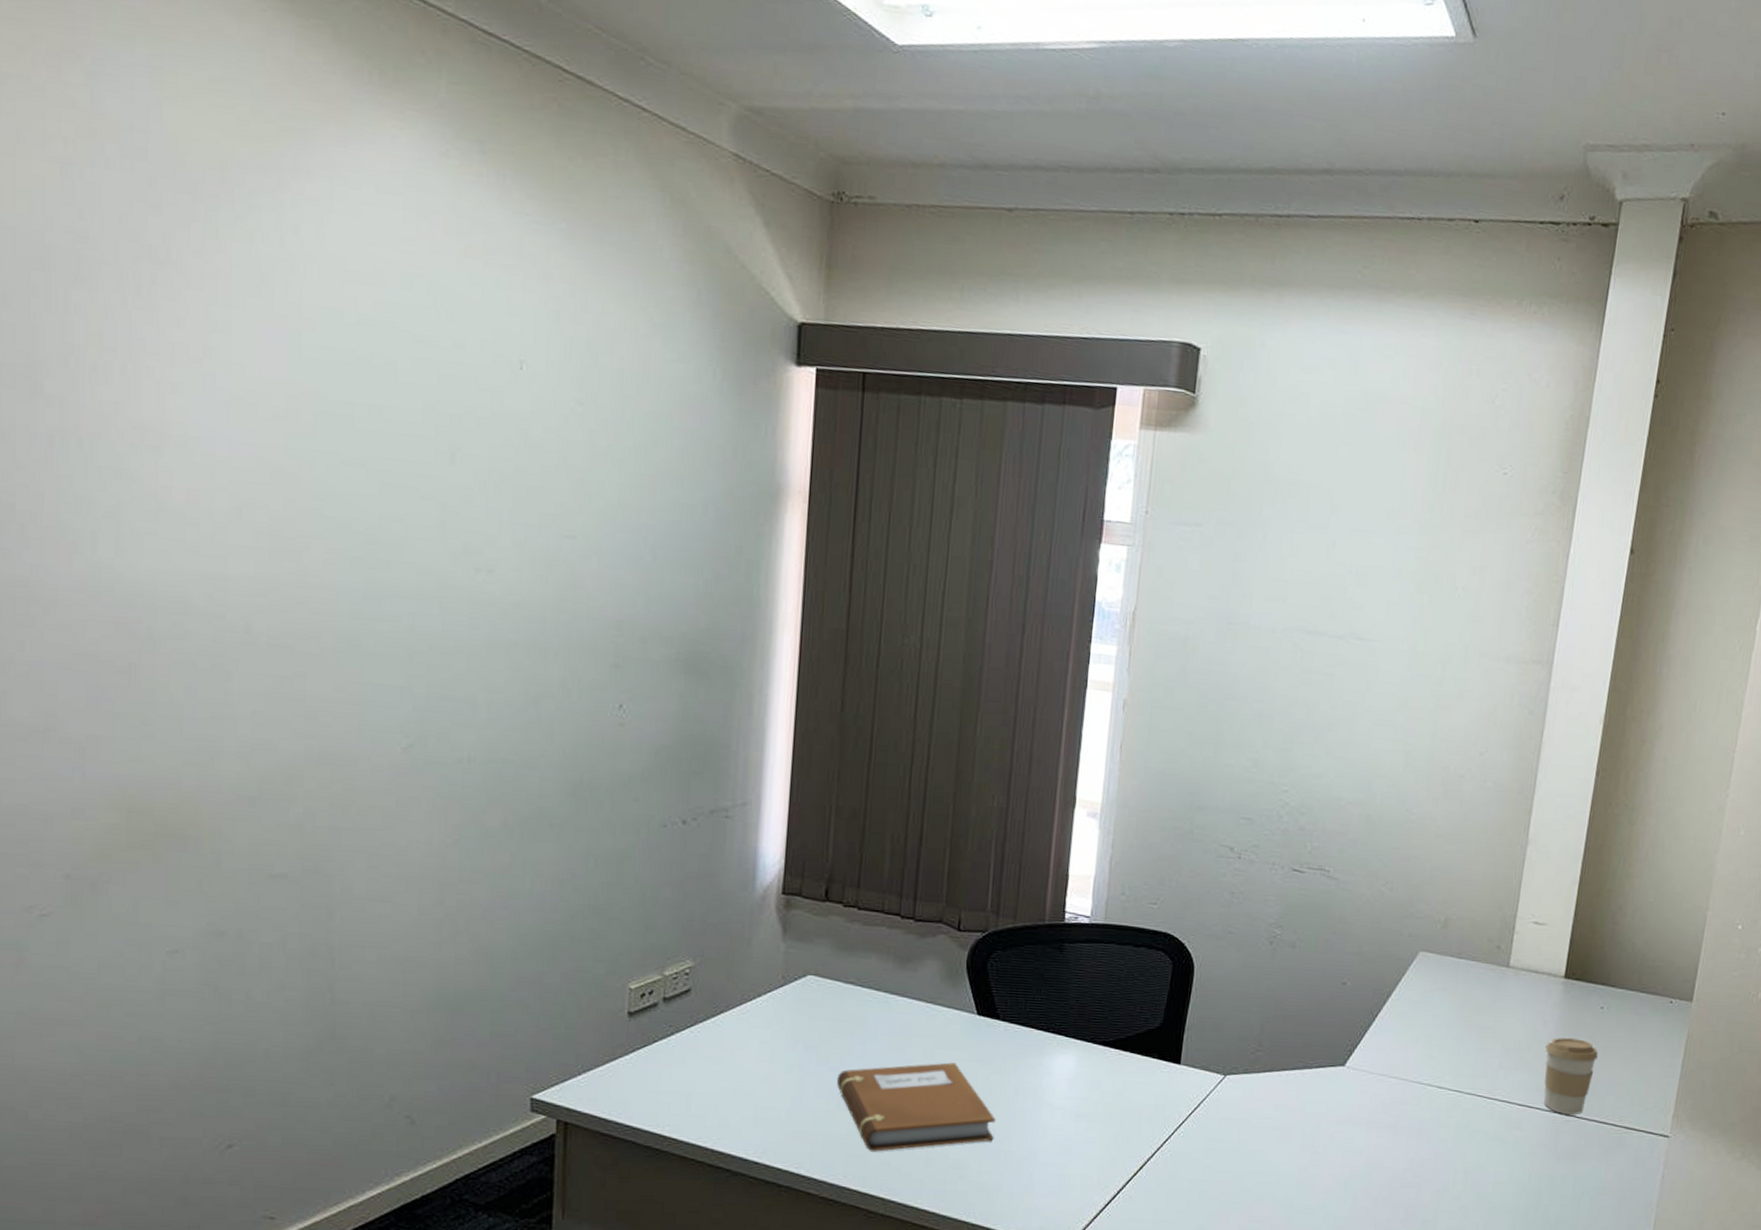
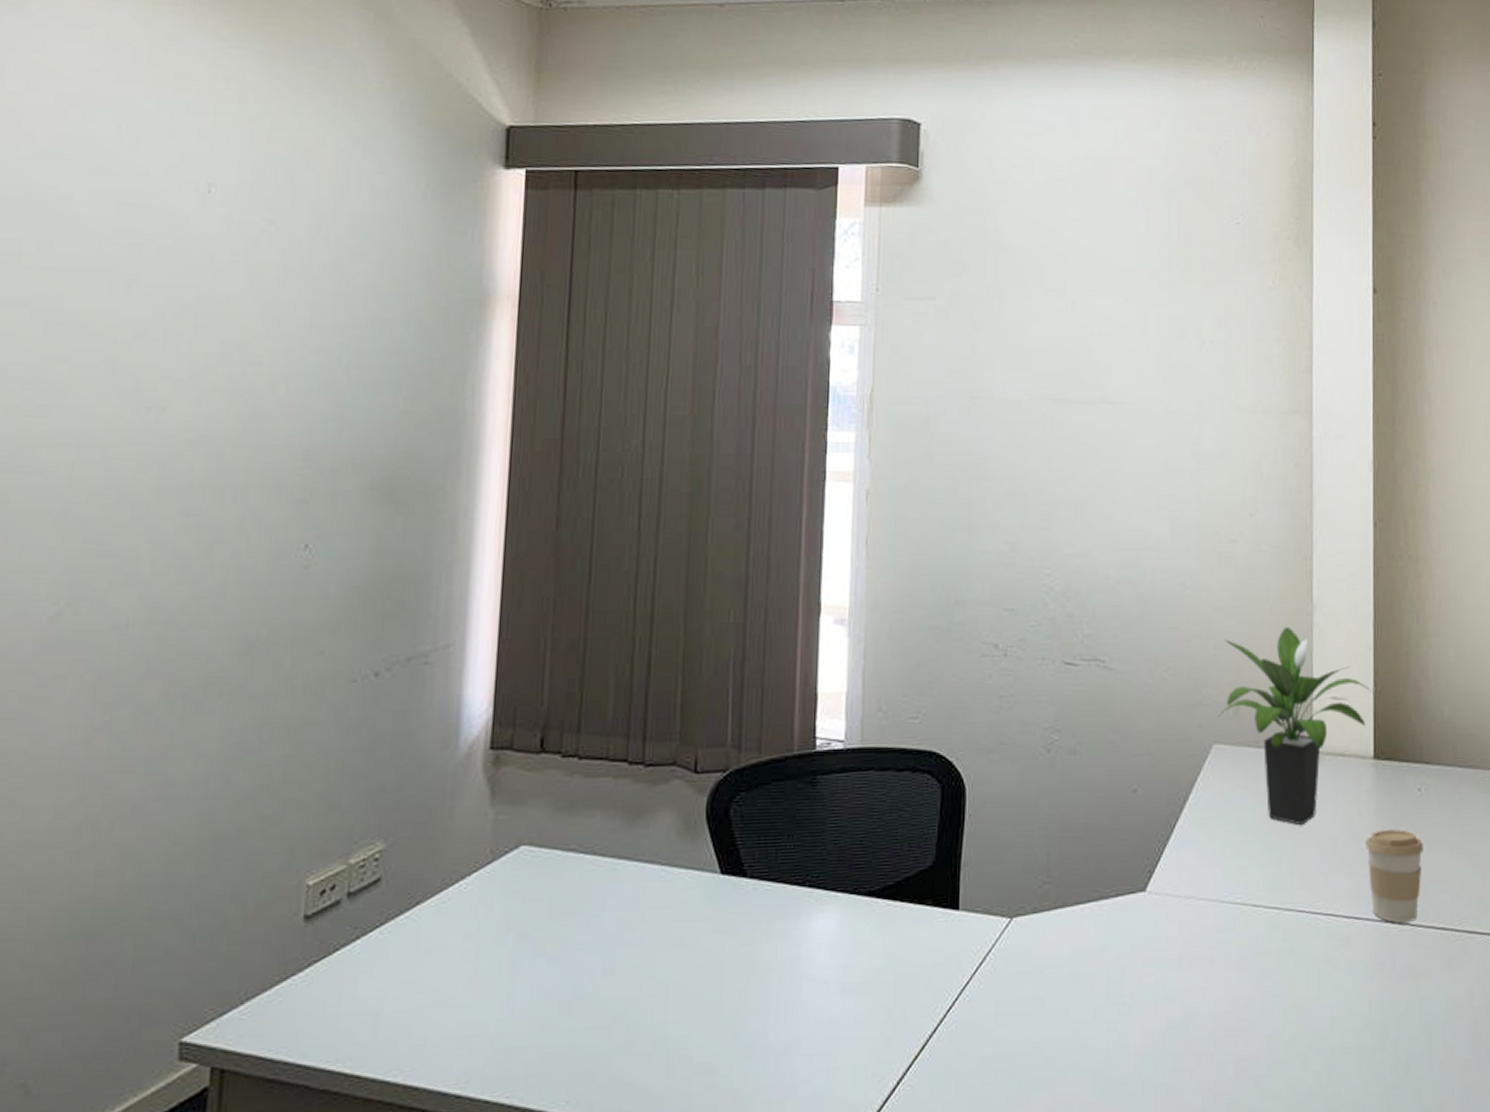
notebook: present [836,1062,996,1151] -> none [555,937,748,1064]
potted plant: none [1427,856,1577,1027] -> present [1218,626,1378,826]

